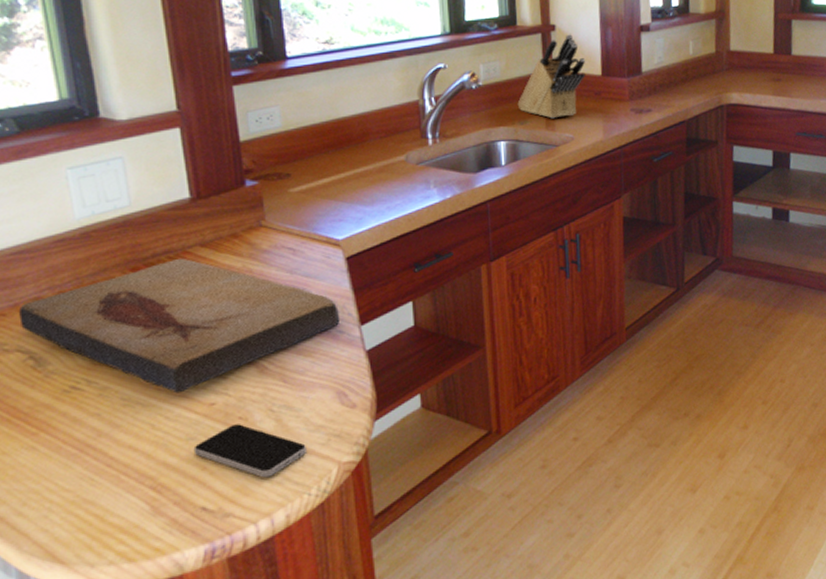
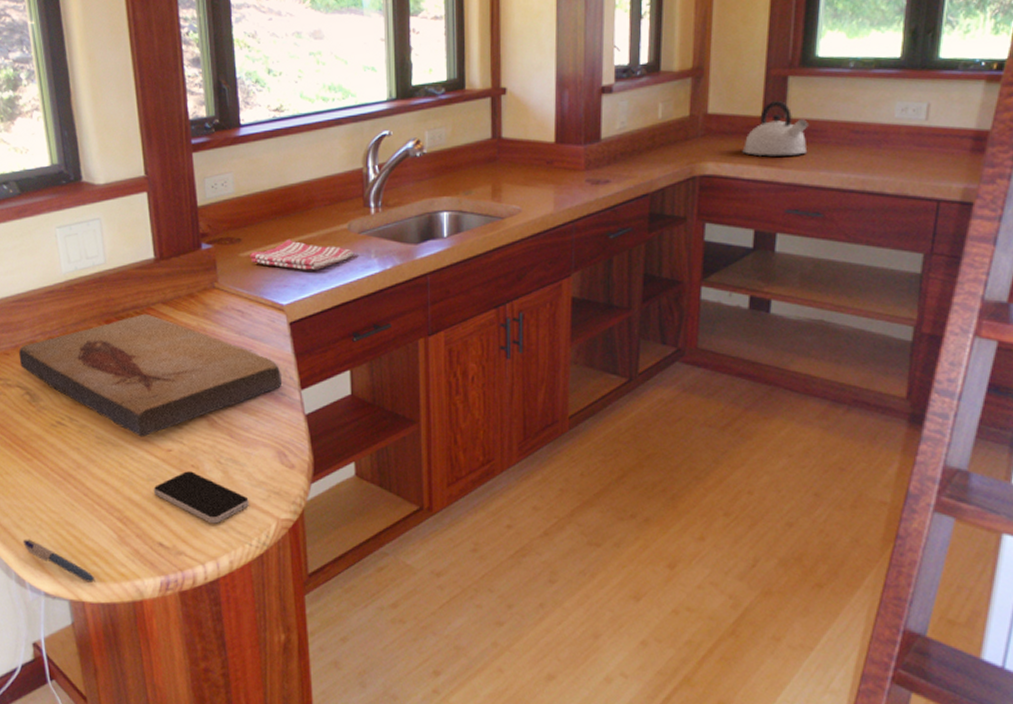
pen: none [26,526,123,565] -> present [22,539,95,583]
dish towel: none [301,172,412,203] -> present [250,238,353,270]
knife block: present [517,34,586,119] -> none [462,98,537,189]
kettle: none [759,39,810,88] -> present [742,100,809,157]

